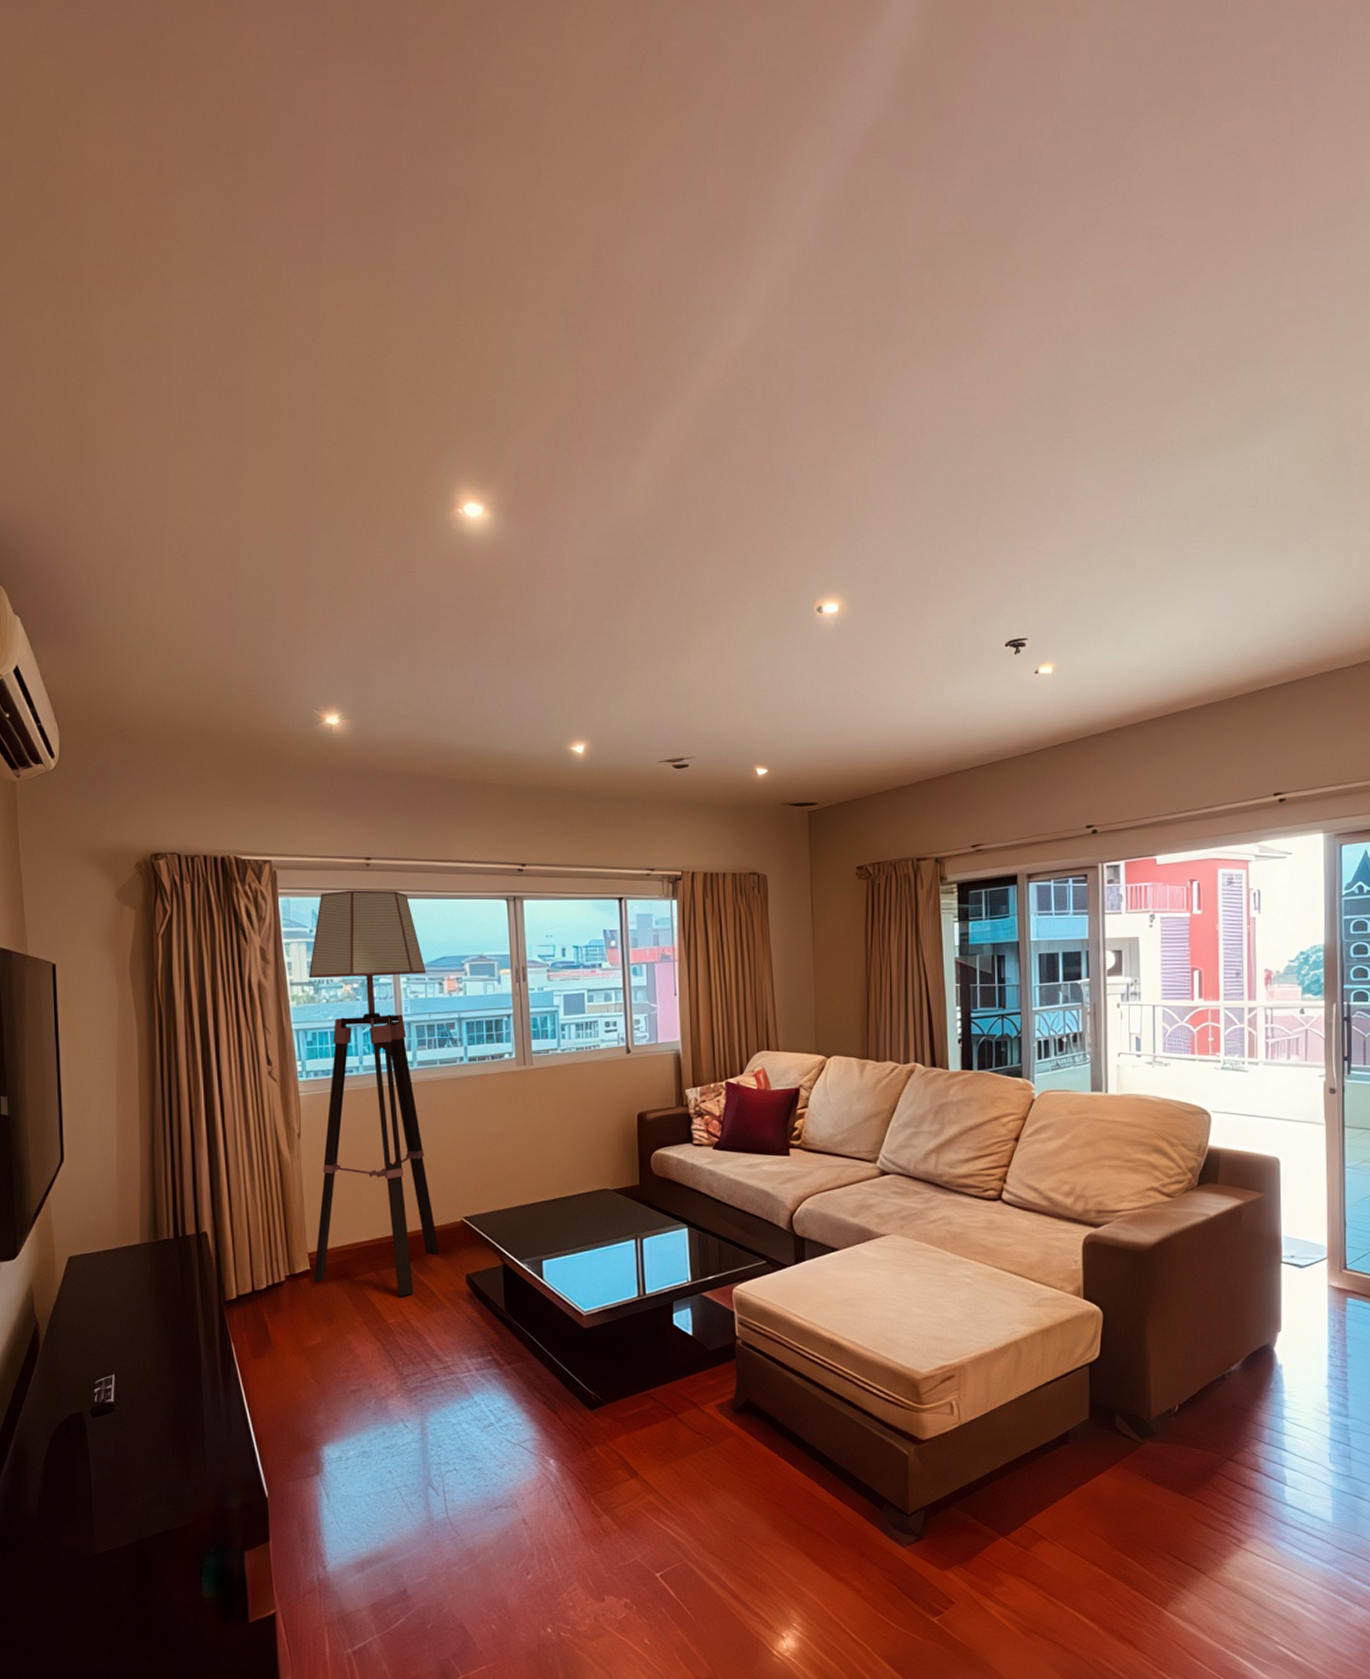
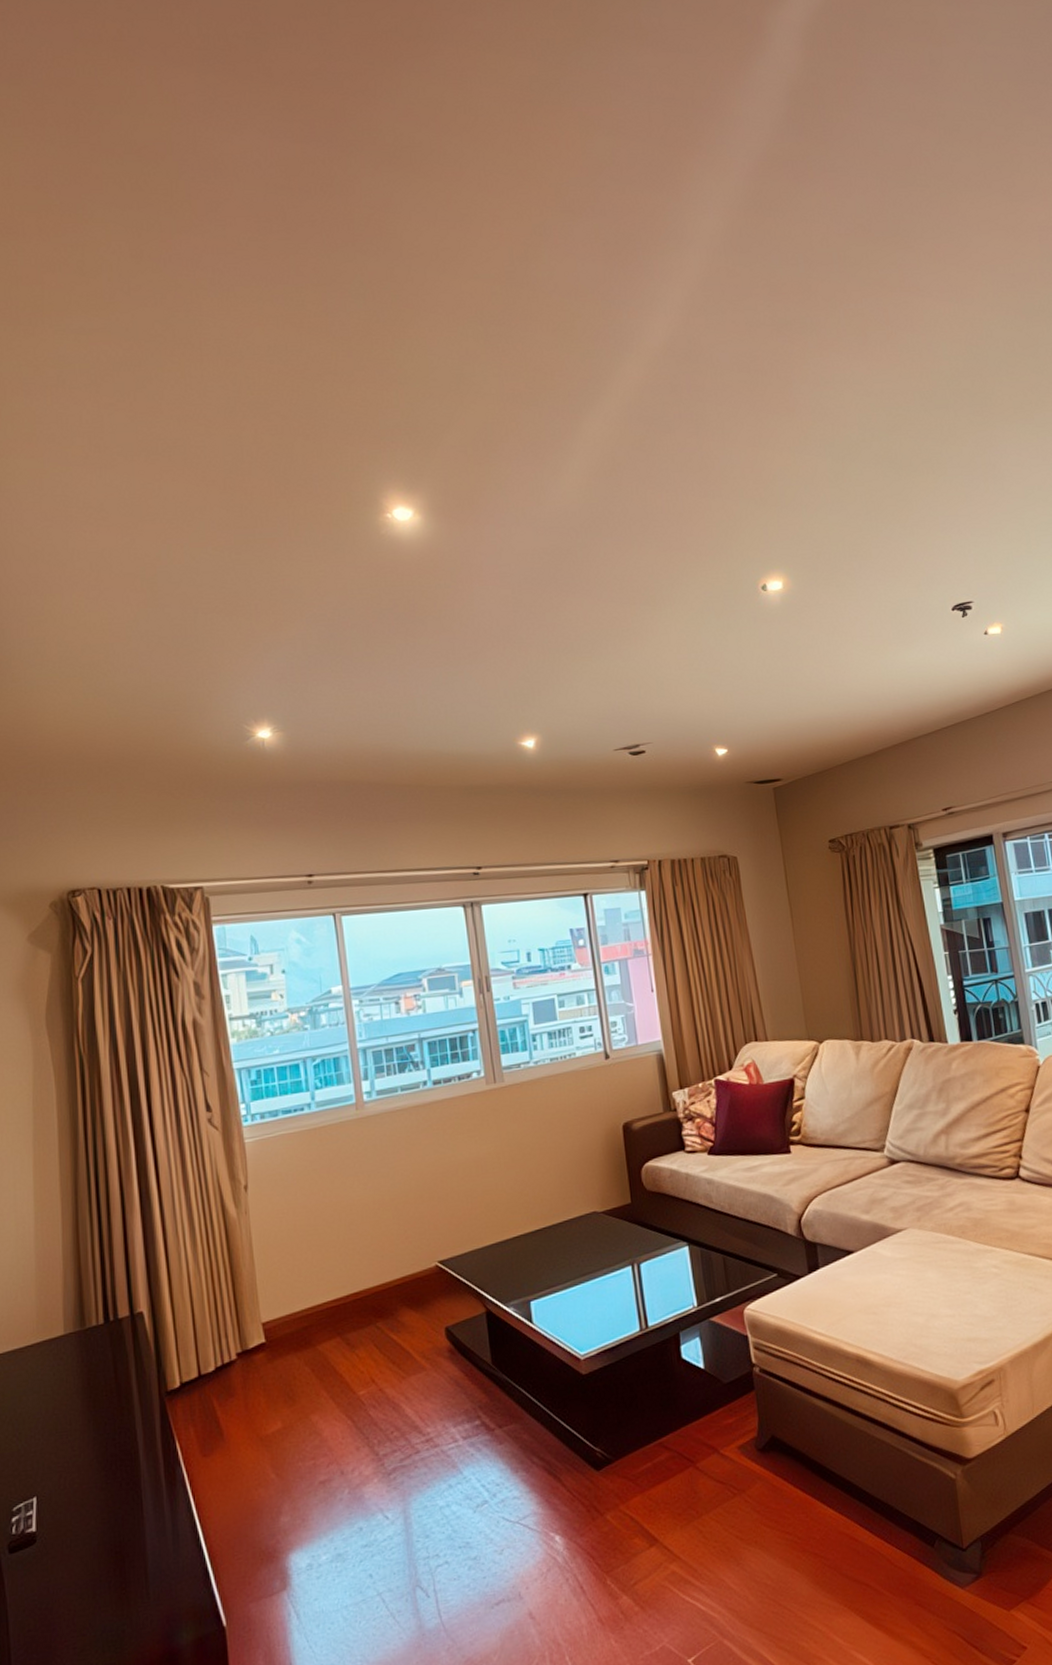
floor lamp: present [308,890,440,1296] -> none [249,907,413,1362]

